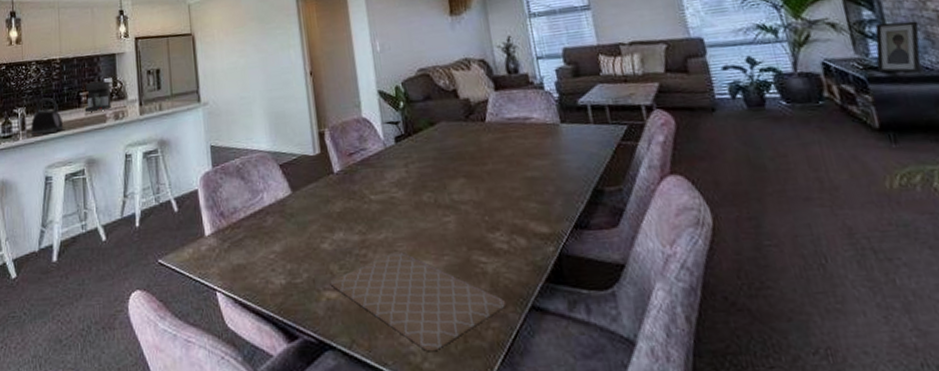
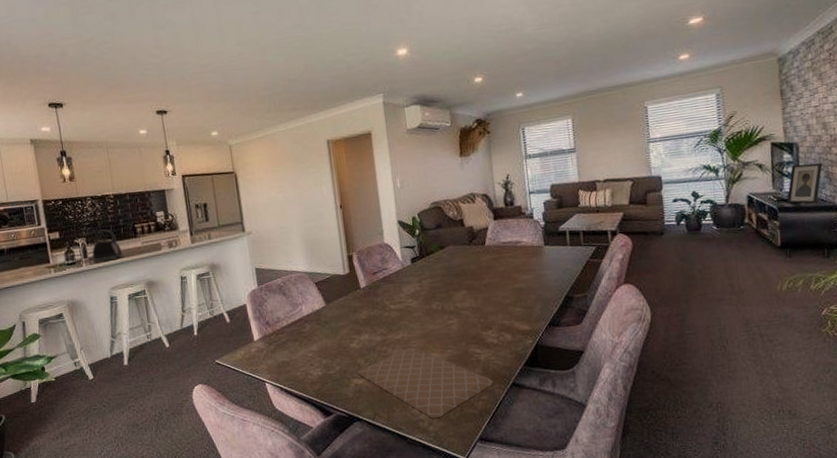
coffee maker: present [84,81,111,112] -> none [139,214,165,241]

